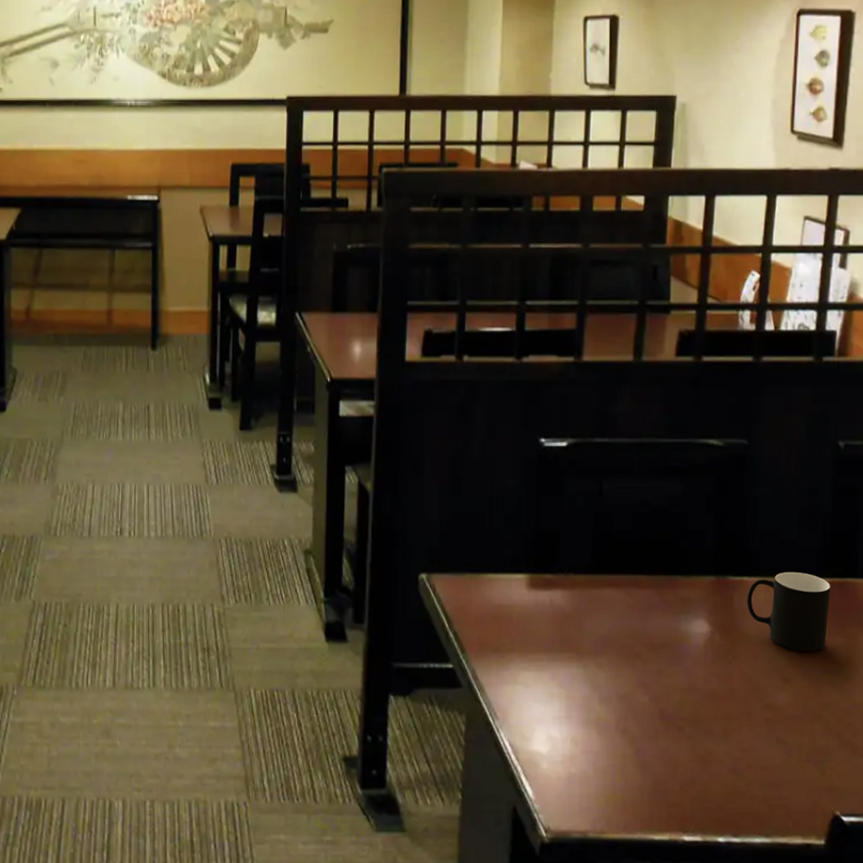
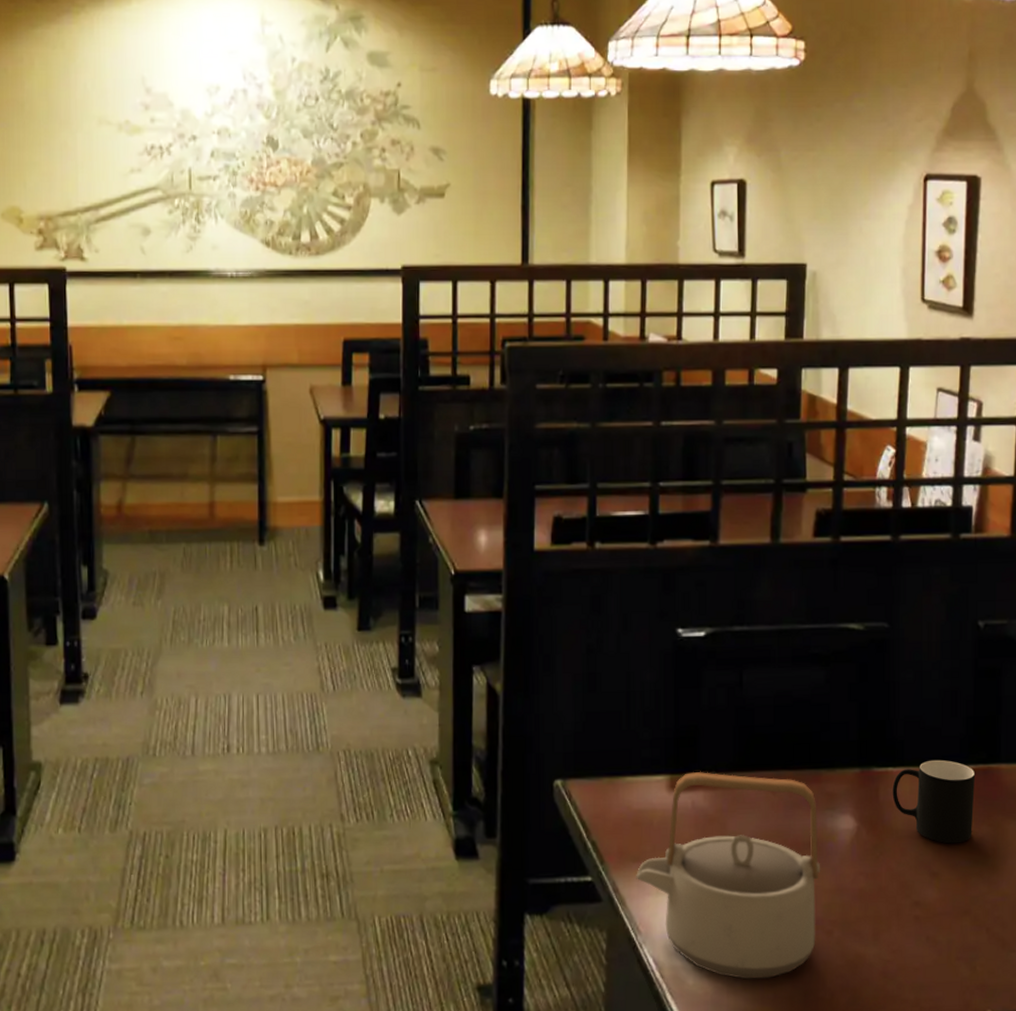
teapot: none [495,572,674,767] -> present [636,771,821,980]

